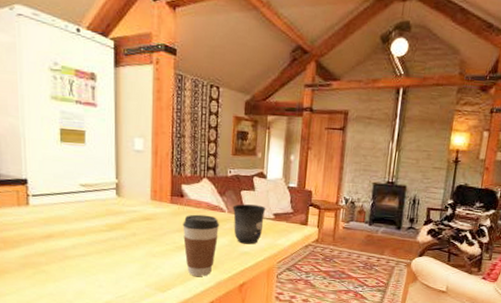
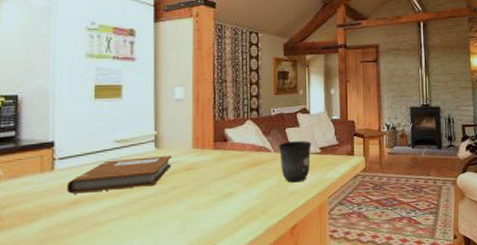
notebook: none [40,202,131,230] -> present [66,156,171,194]
coffee cup: present [183,214,220,277] -> none [227,157,267,225]

